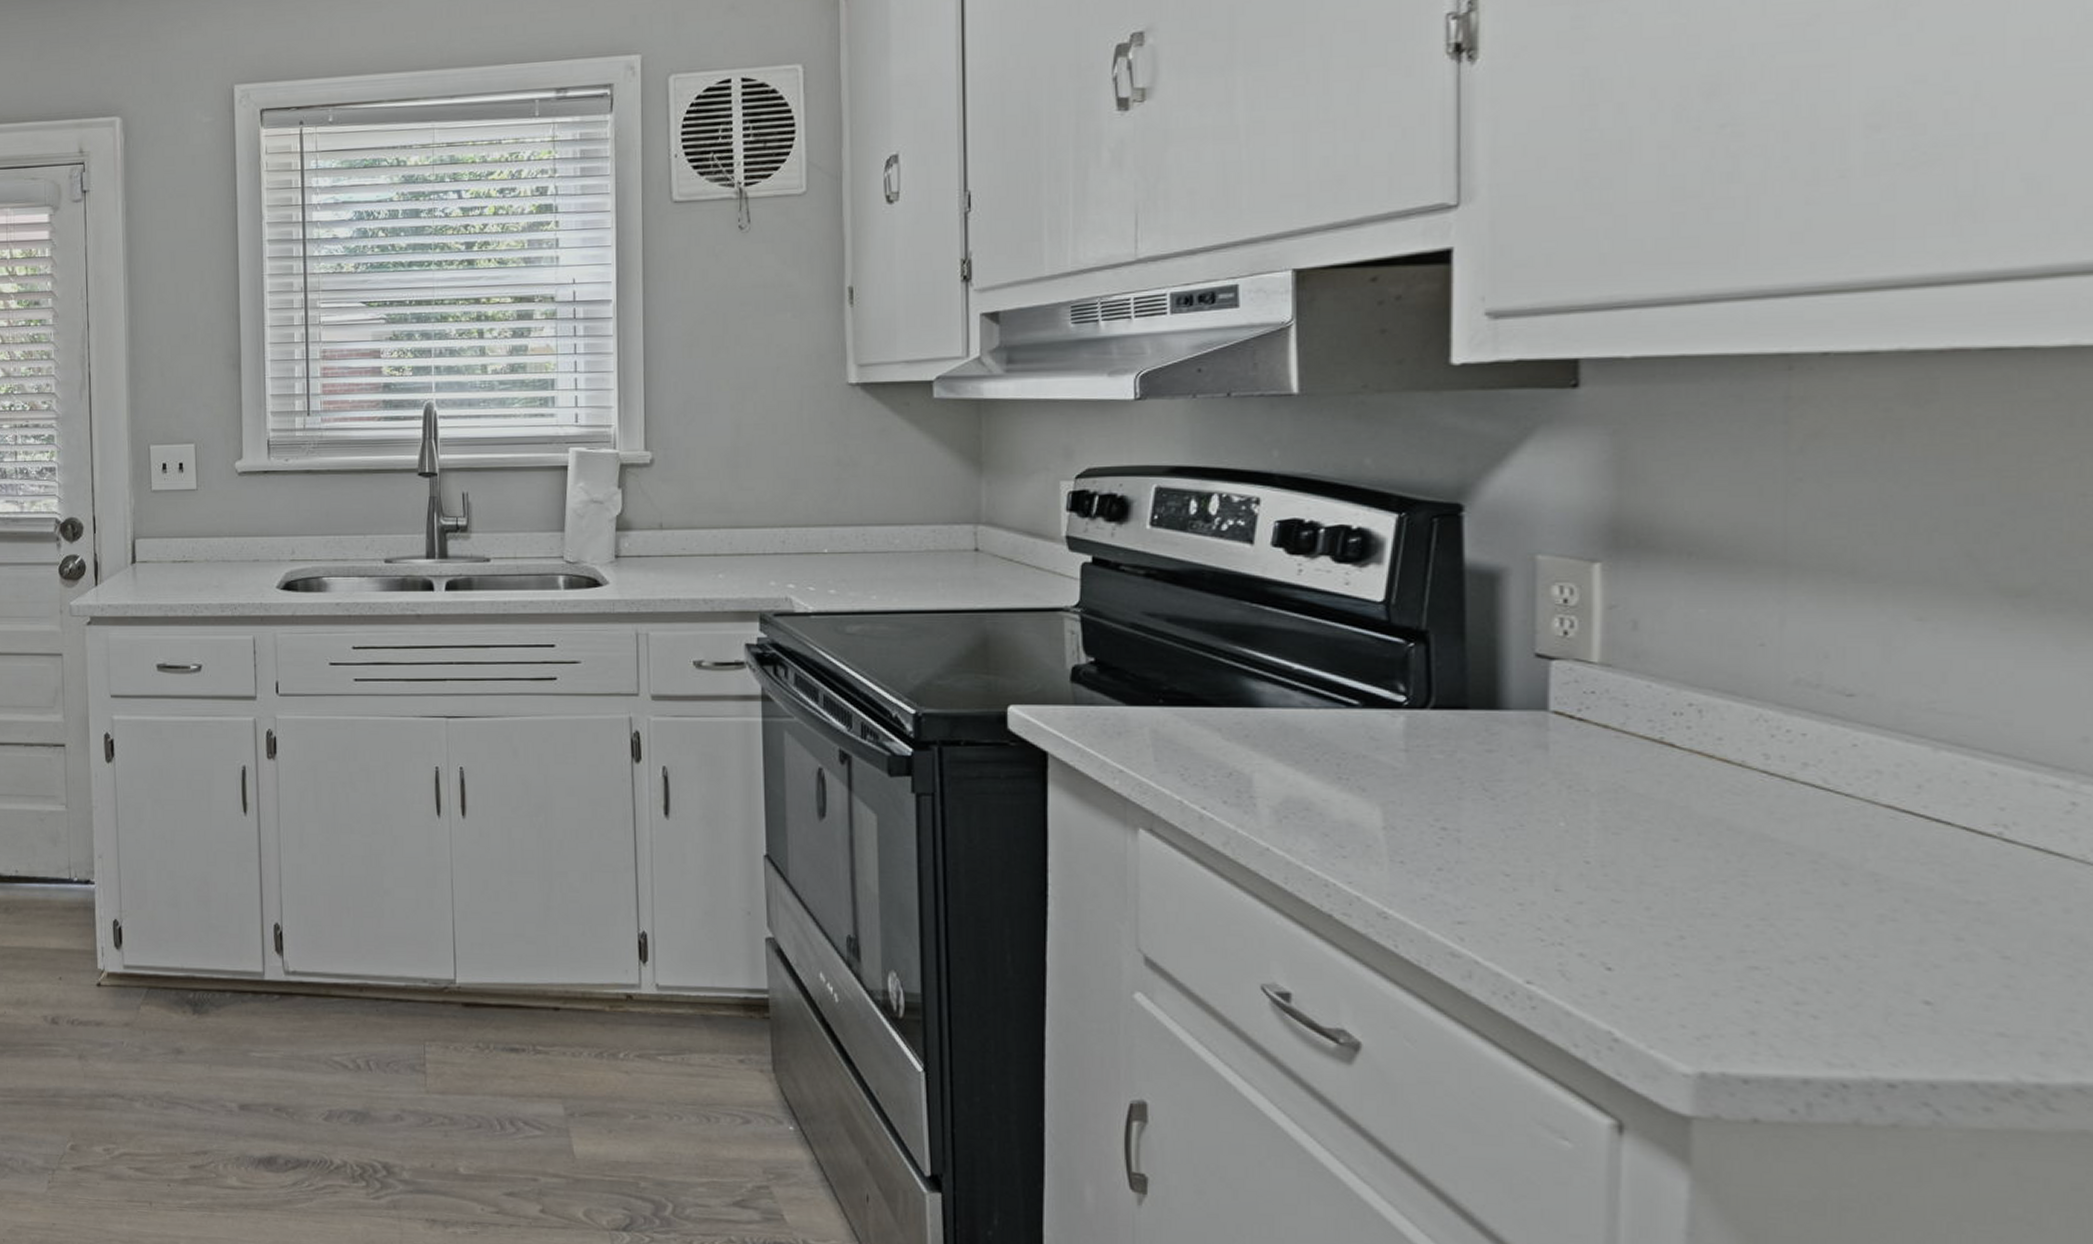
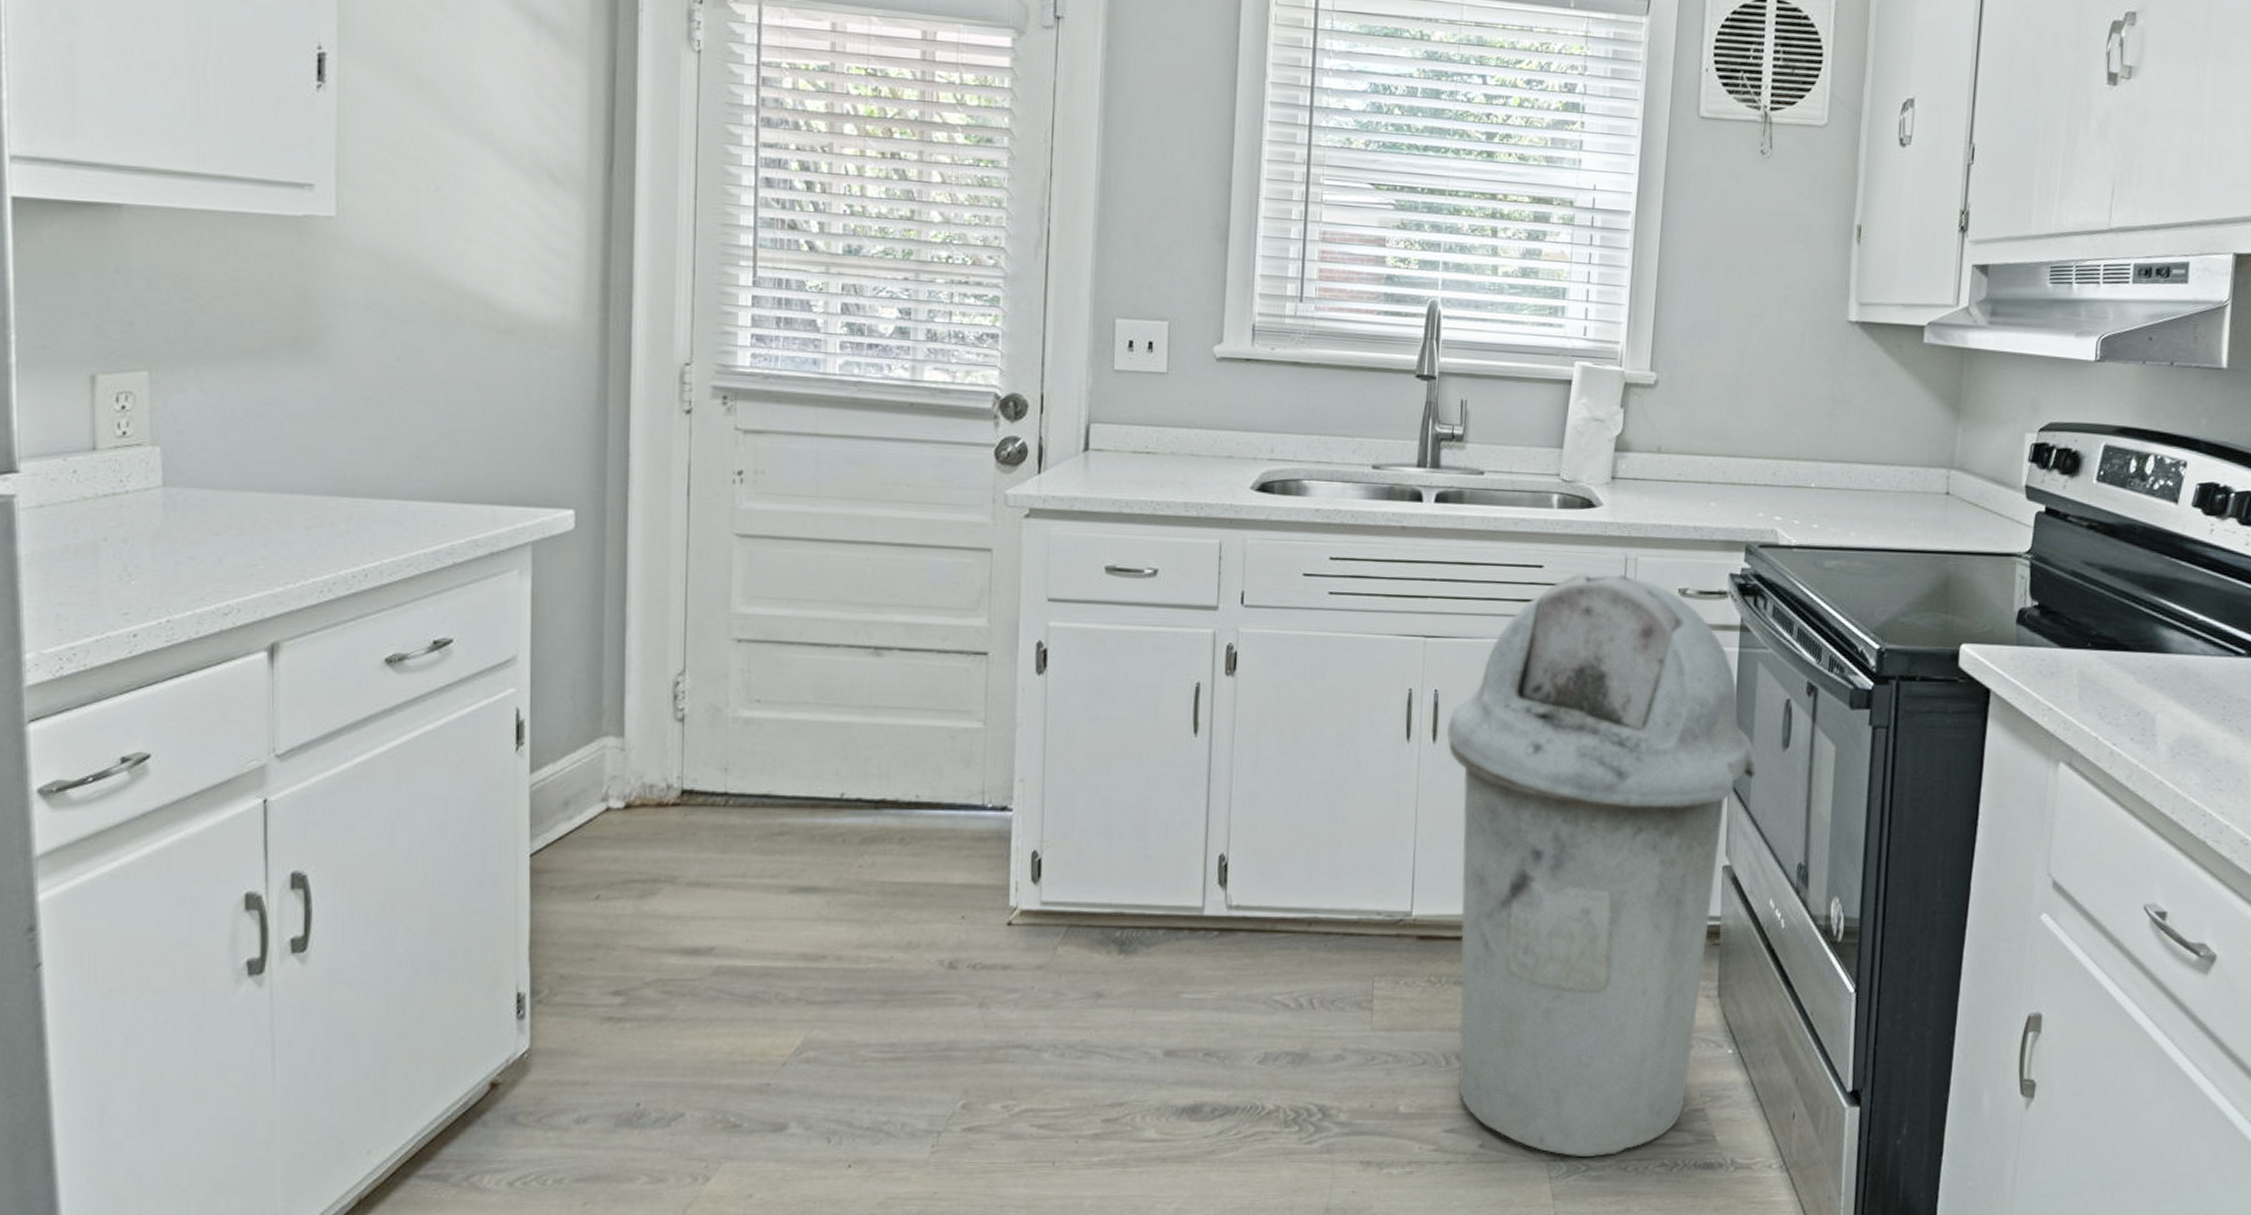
trash can: none [475,650,793,1230] -> present [1447,573,1758,1158]

